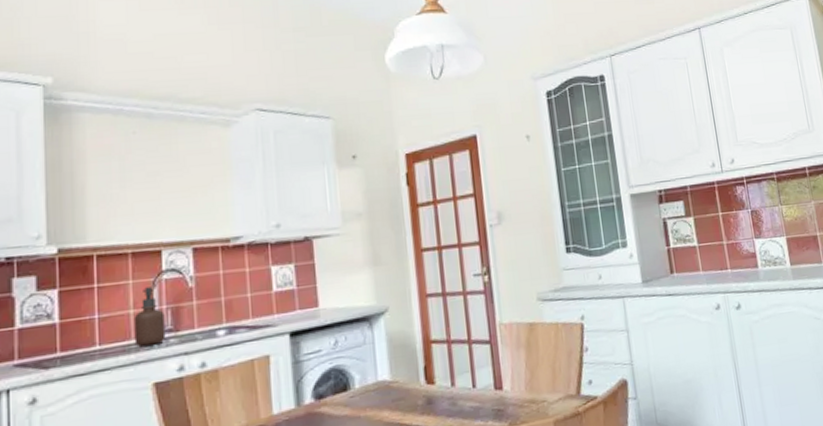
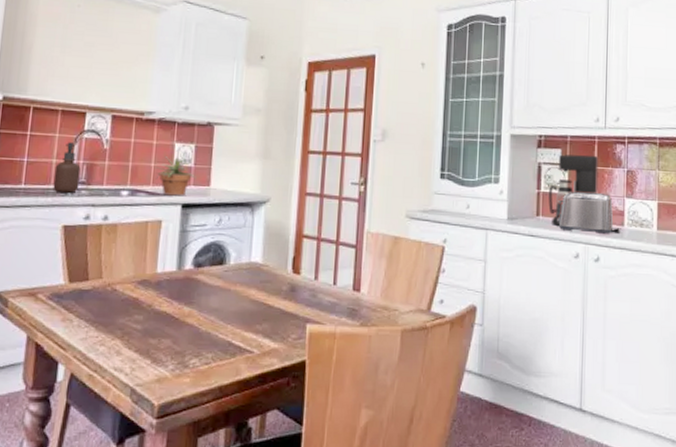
potted plant: none [252,281,302,326] -> present [155,156,197,196]
coffee maker: none [678,201,727,280] -> present [548,154,599,226]
toaster: none [689,237,757,284] -> present [557,191,621,235]

